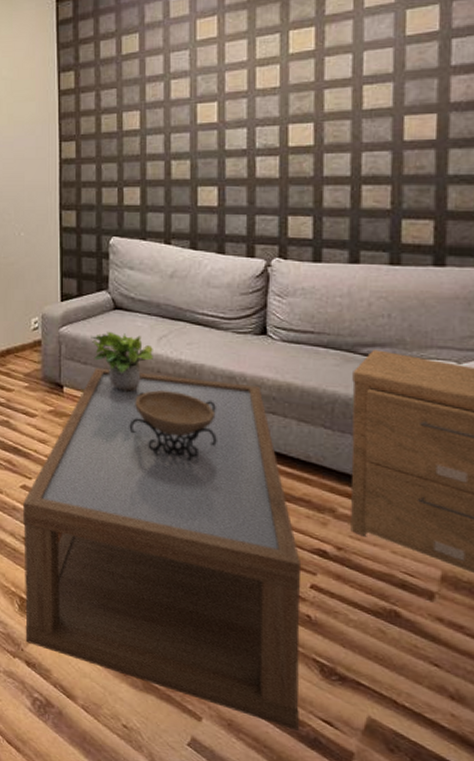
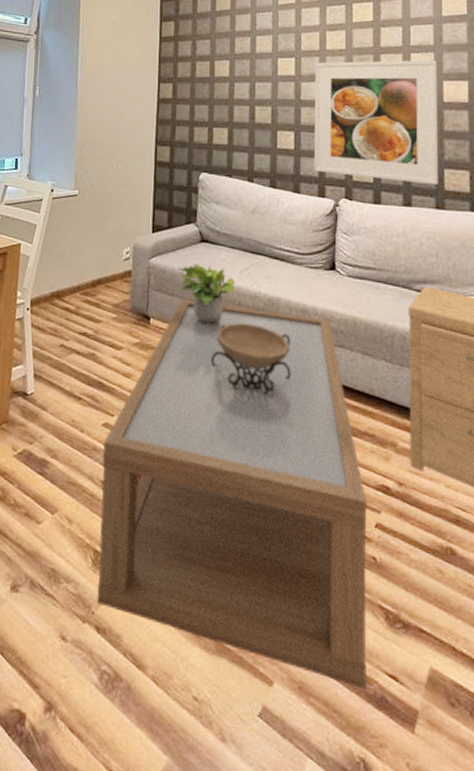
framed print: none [241,91,398,239] -> present [314,59,439,186]

